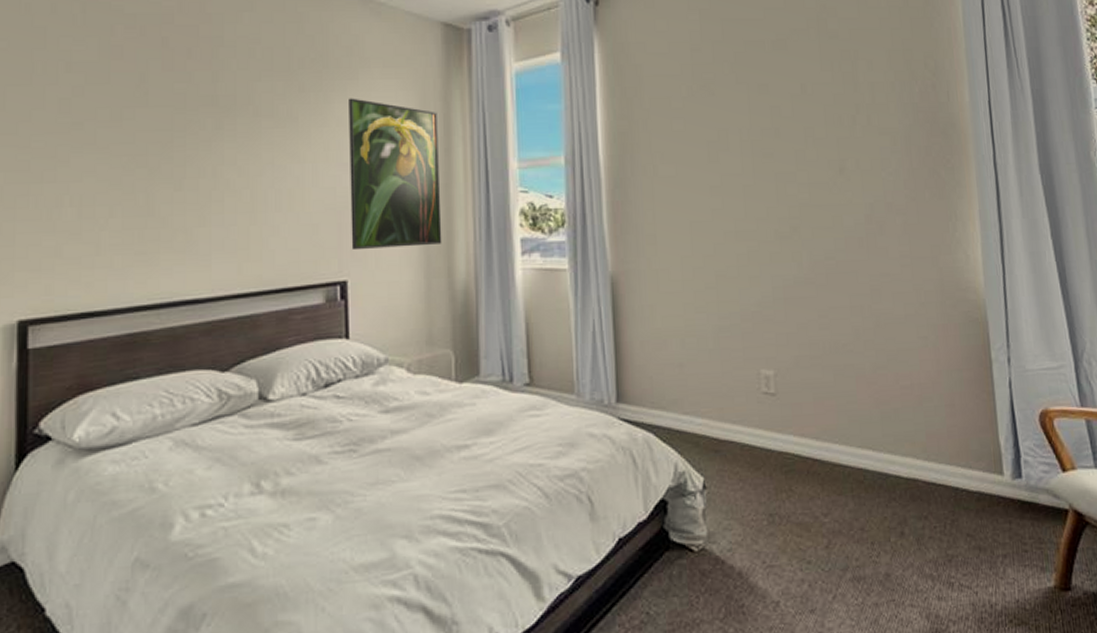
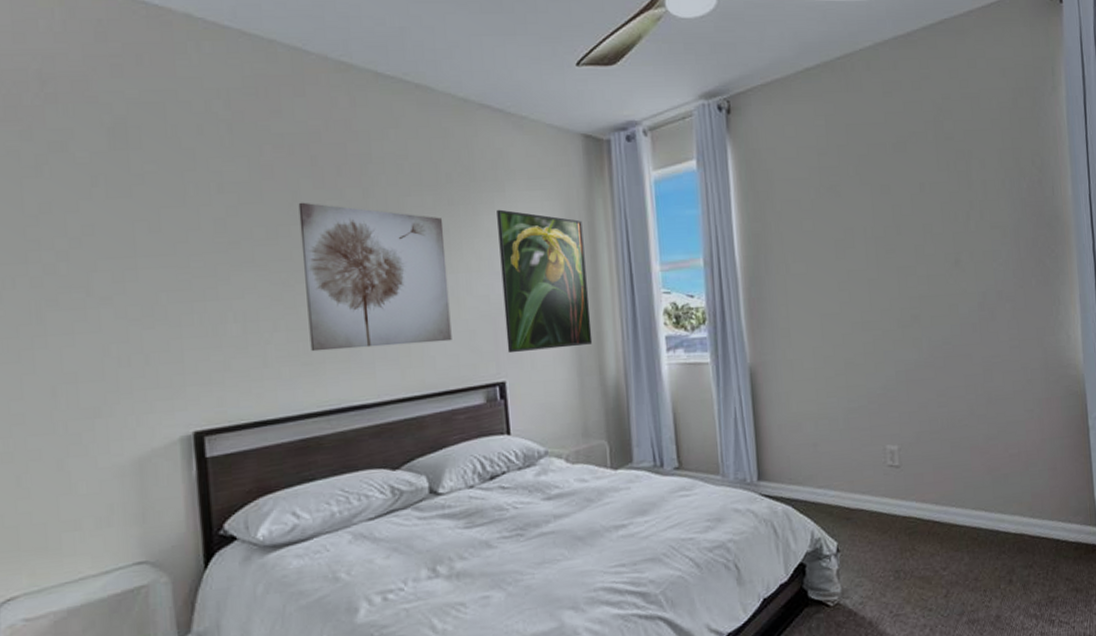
wall art: none [145,84,294,240] -> present [298,202,452,352]

